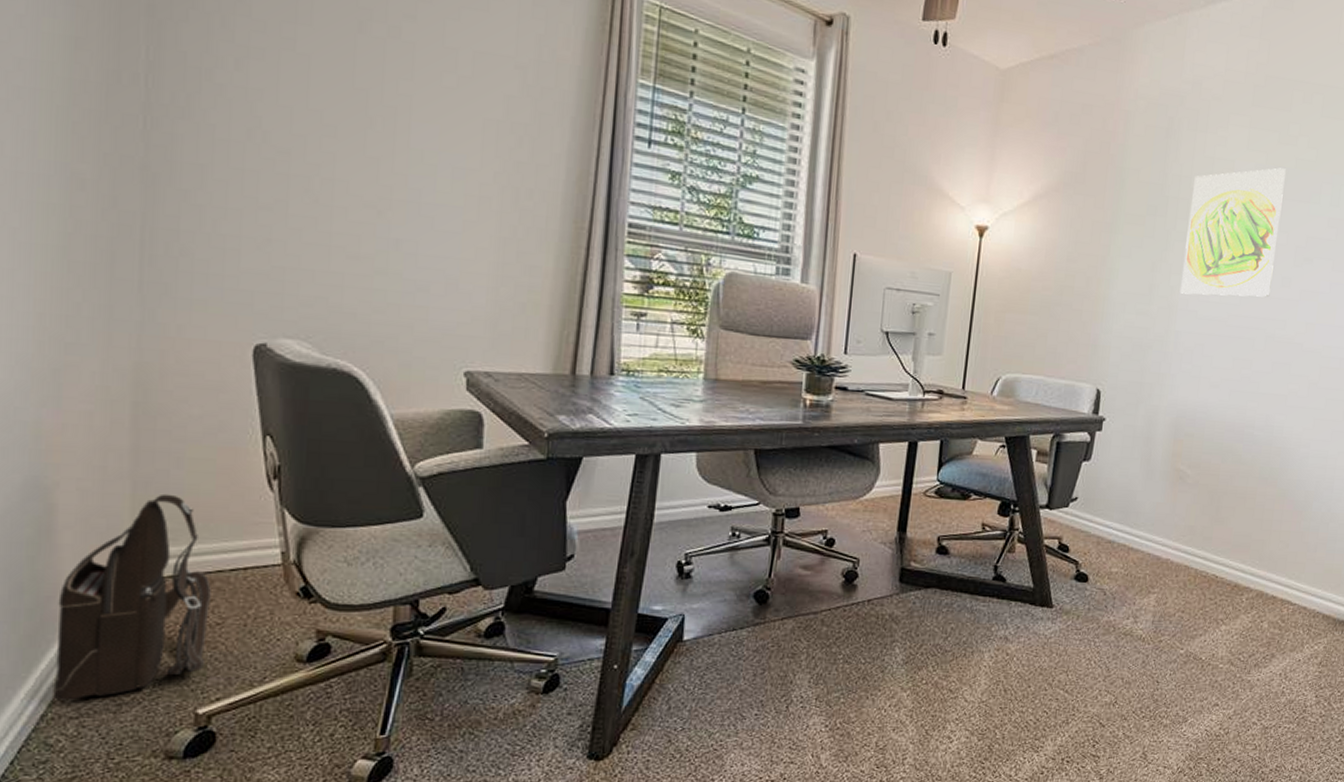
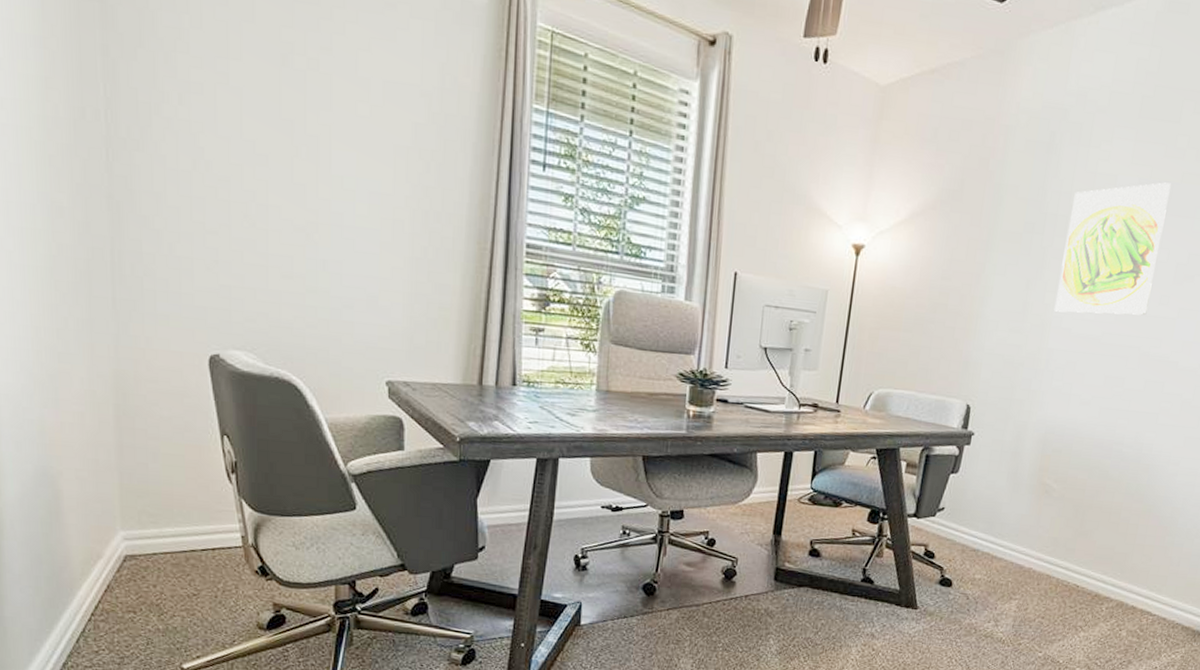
shoulder bag: present [53,493,211,700] -> none [69,483,187,653]

